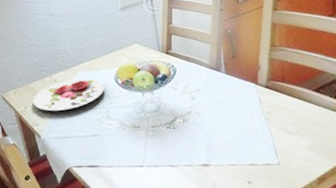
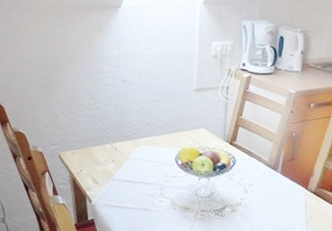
plate: present [33,78,104,111] -> none [89,151,163,181]

